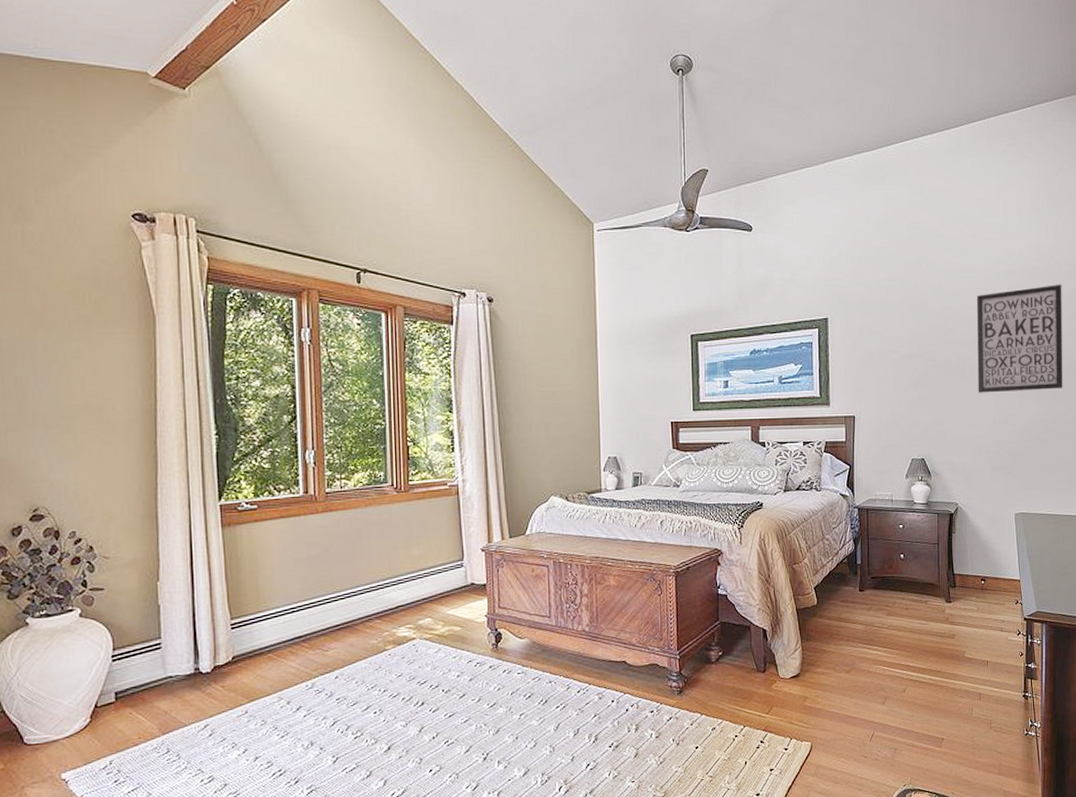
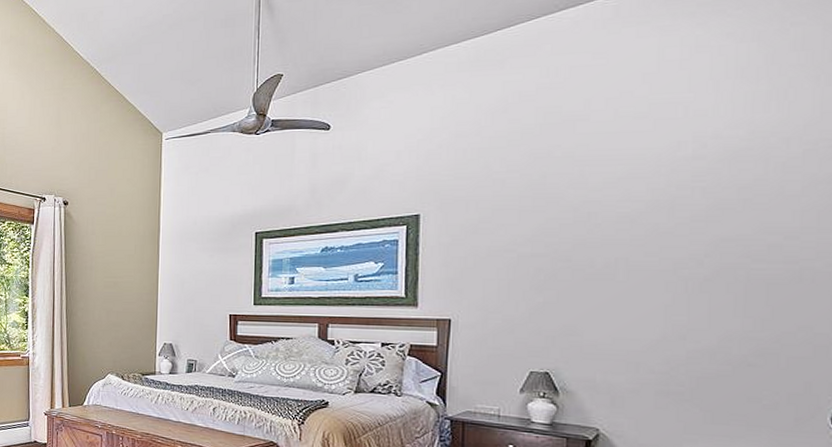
wall art: present [977,284,1063,393] -> none [637,167,792,302]

